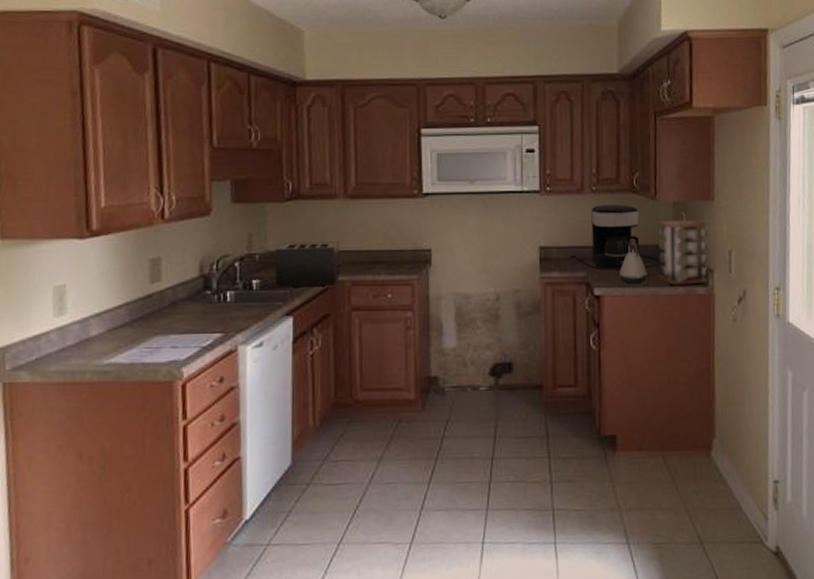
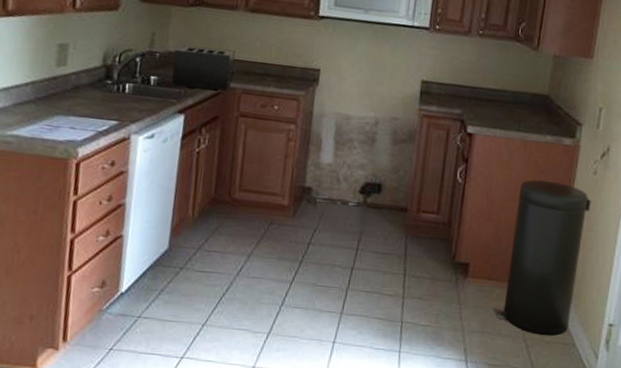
coffee maker: present [569,205,660,271] -> none [449,48,534,114]
kettle: present [620,239,648,284] -> none [493,84,520,128]
pedal bin: none [648,336,735,503] -> present [493,180,591,336]
spice rack: present [658,211,709,285] -> none [530,65,583,135]

